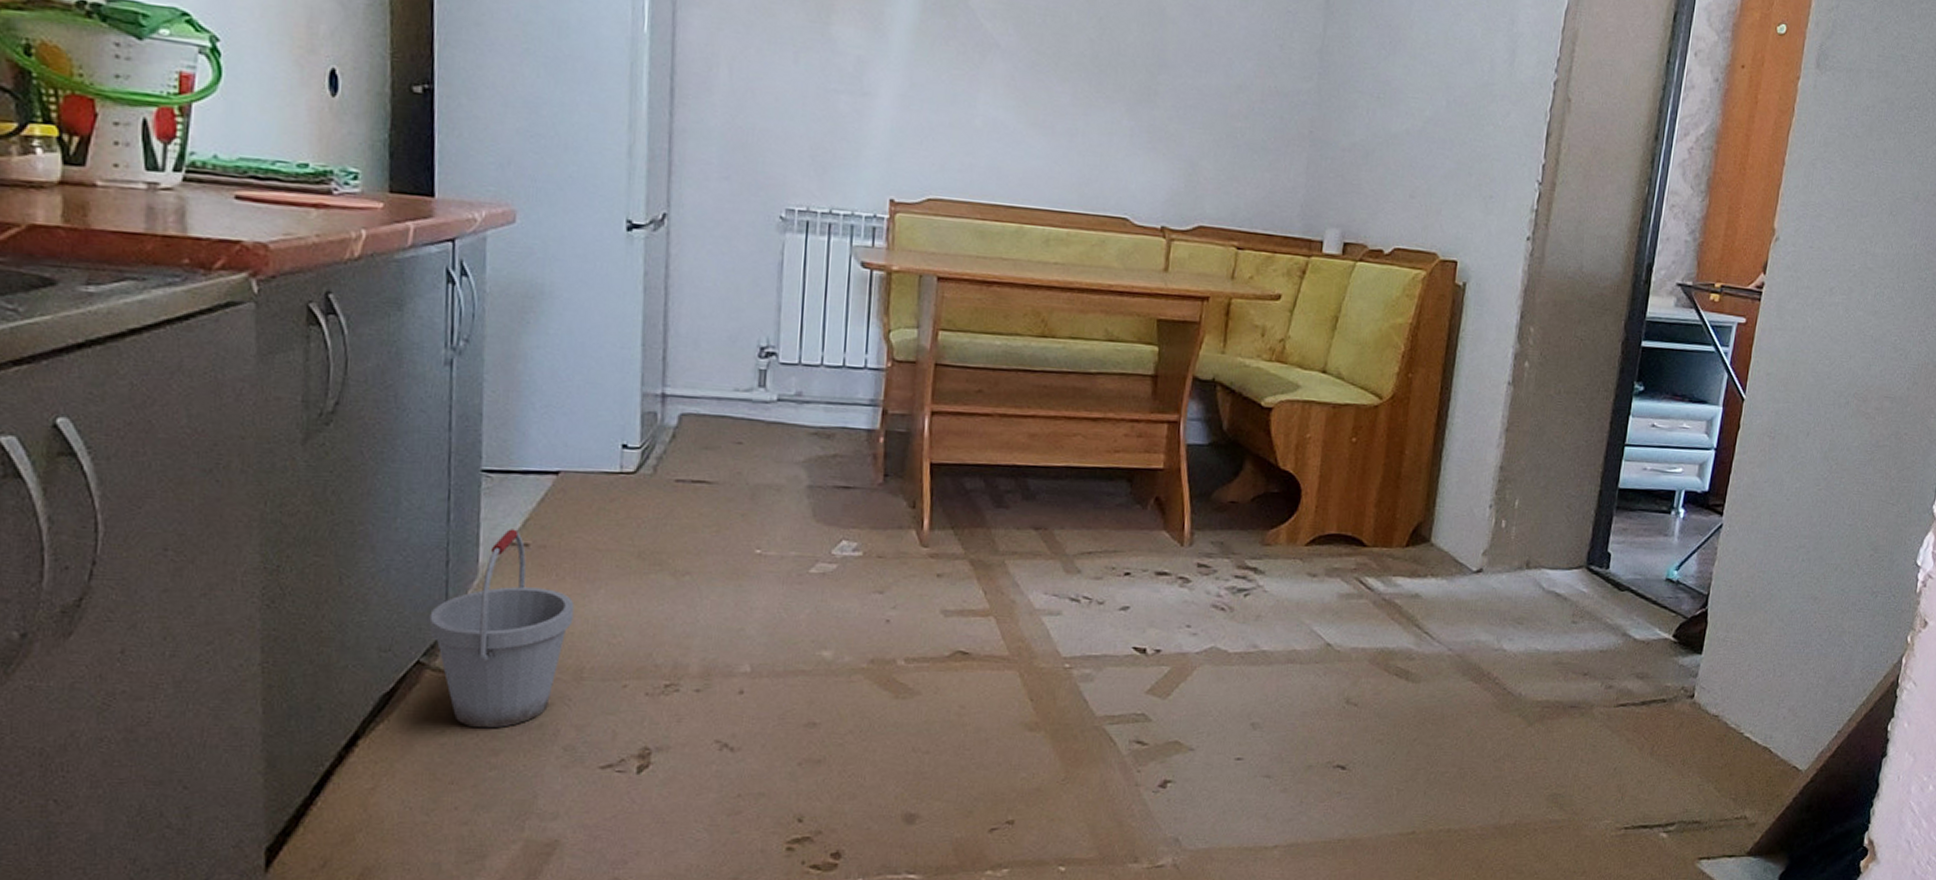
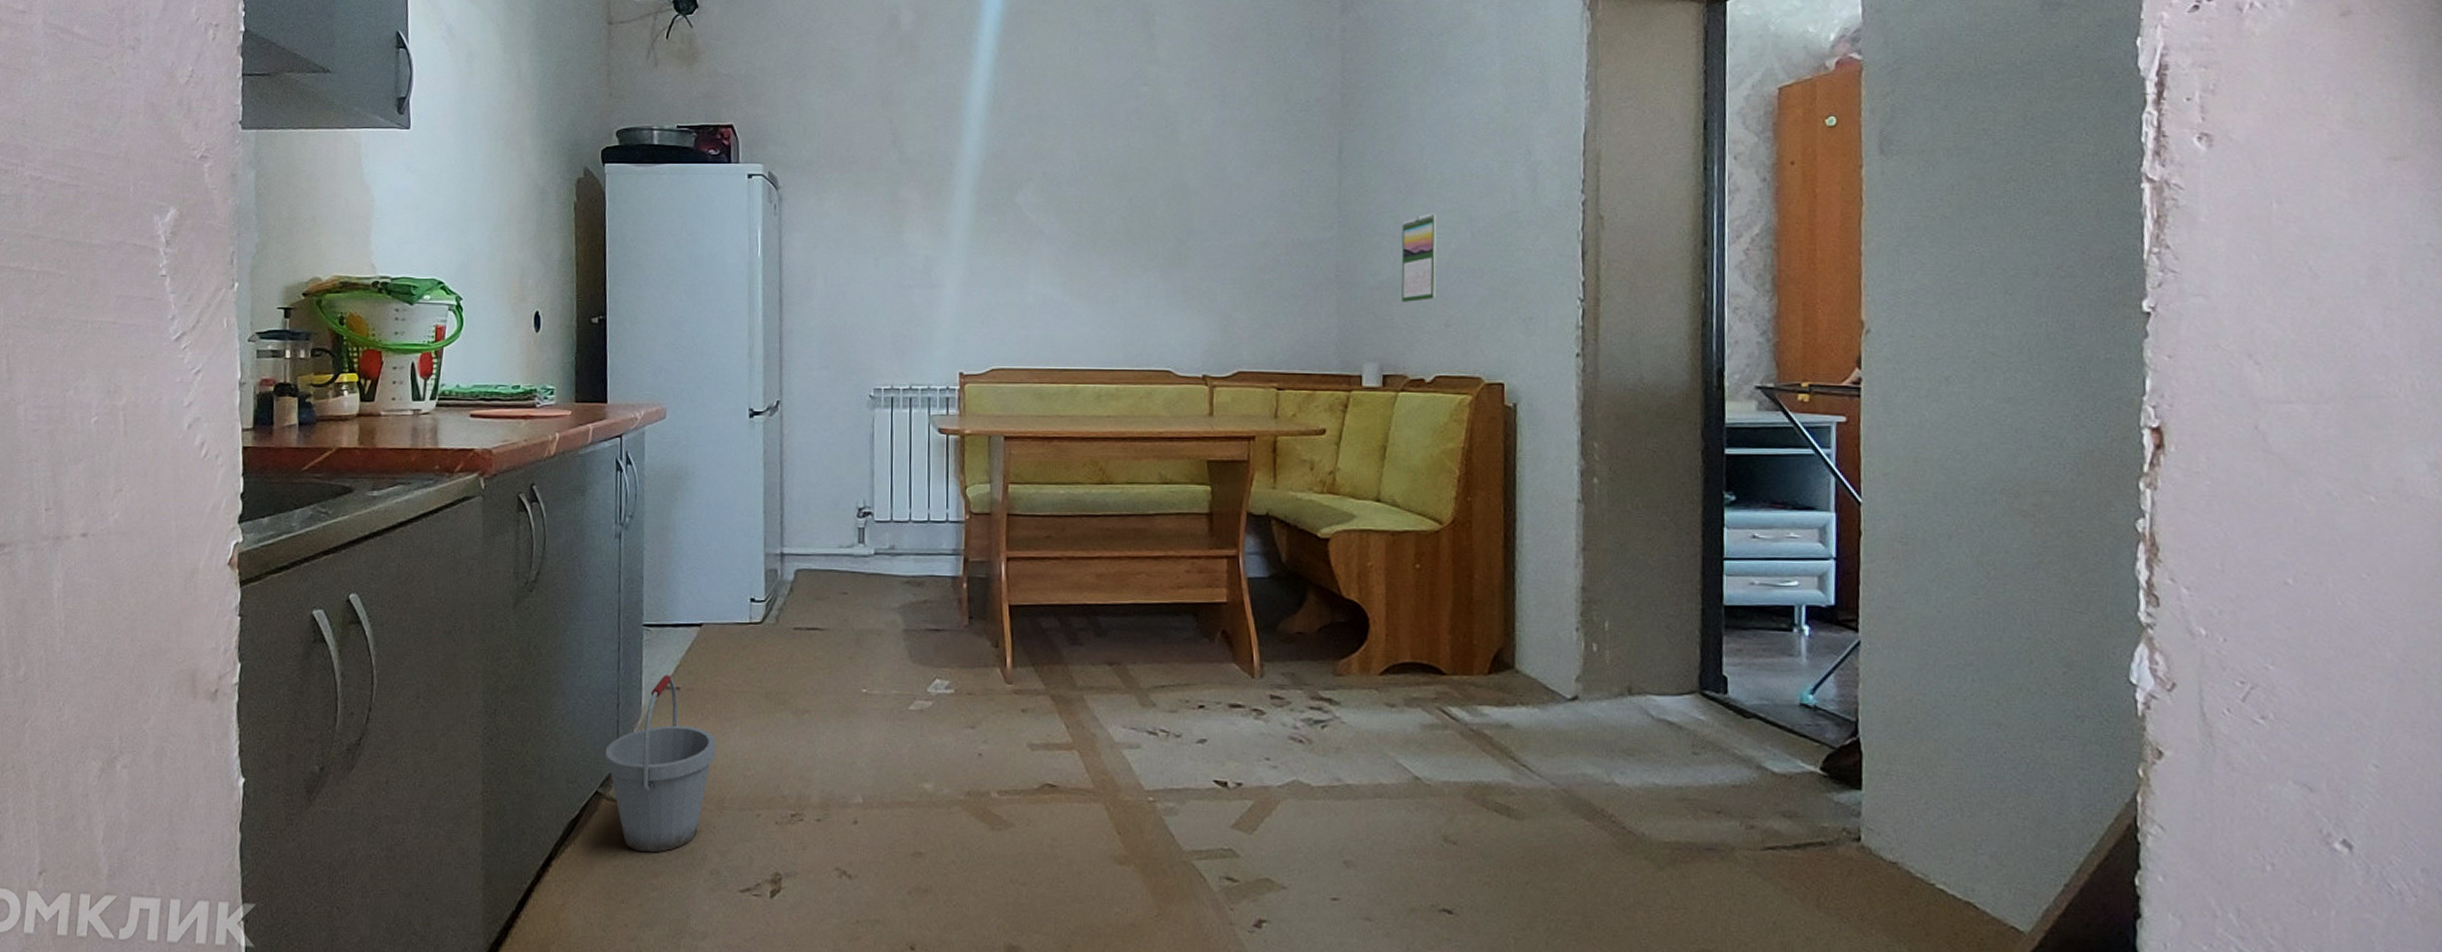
calendar: none [1371,75,1417,168] -> present [1401,213,1437,302]

